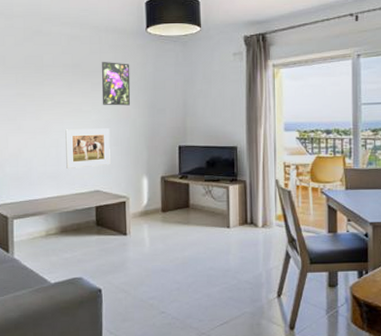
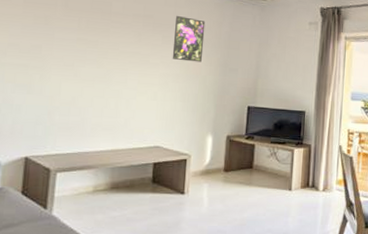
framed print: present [65,128,111,170] -> none [125,80,177,123]

